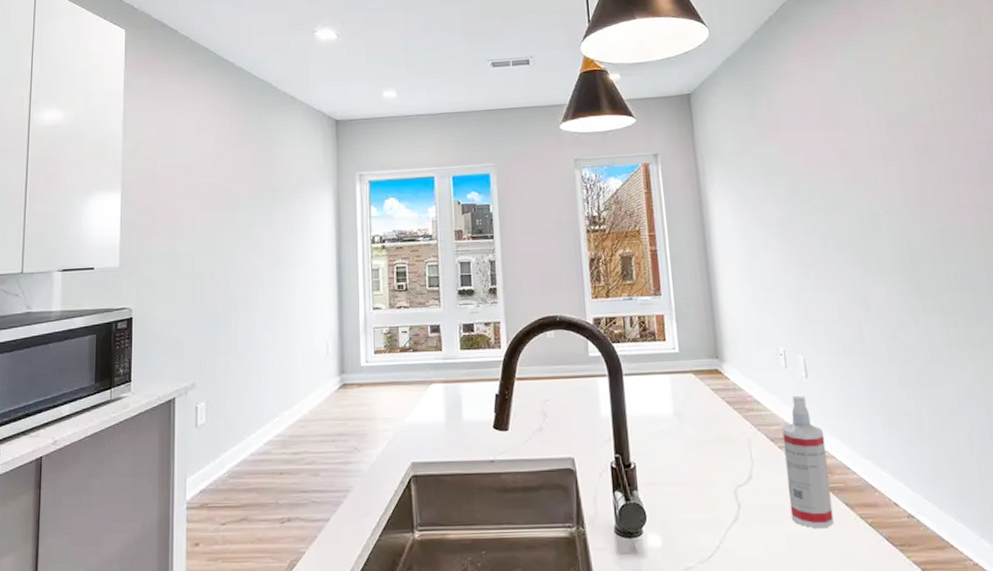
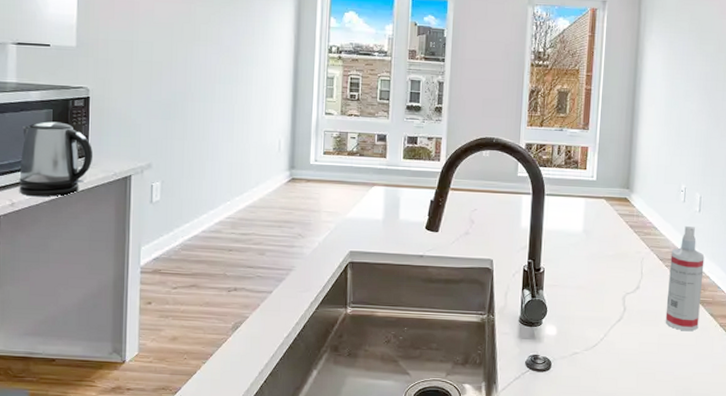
kettle: none [61,347,137,432] -> present [19,121,94,197]

